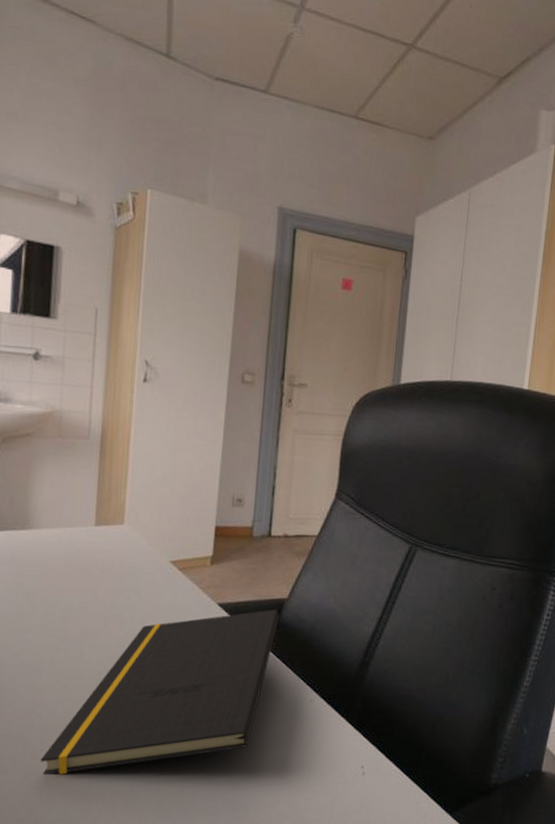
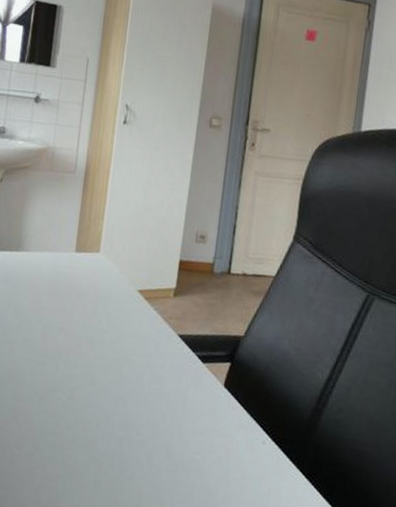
notepad: present [40,609,279,775] -> none [16,345,235,482]

